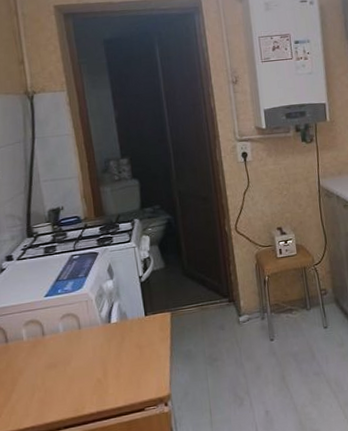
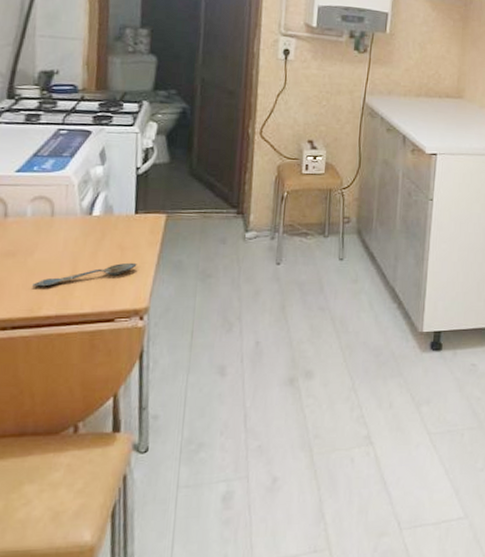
spoon: none [74,357,154,391] -> present [32,262,137,287]

